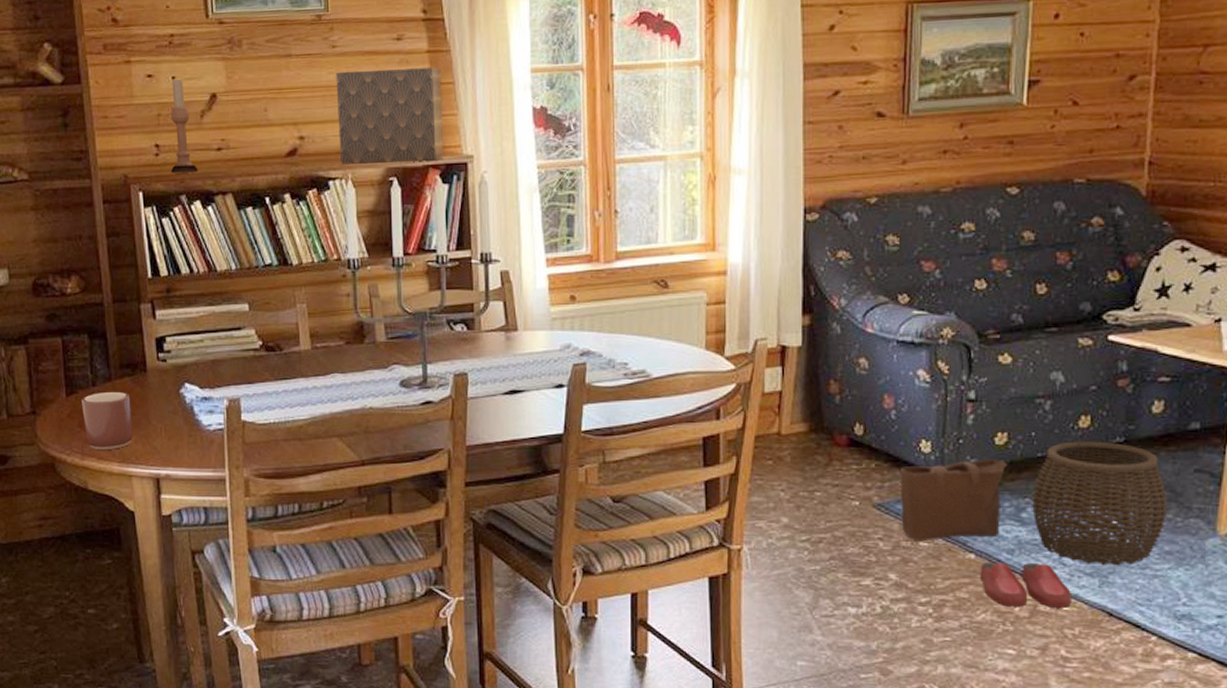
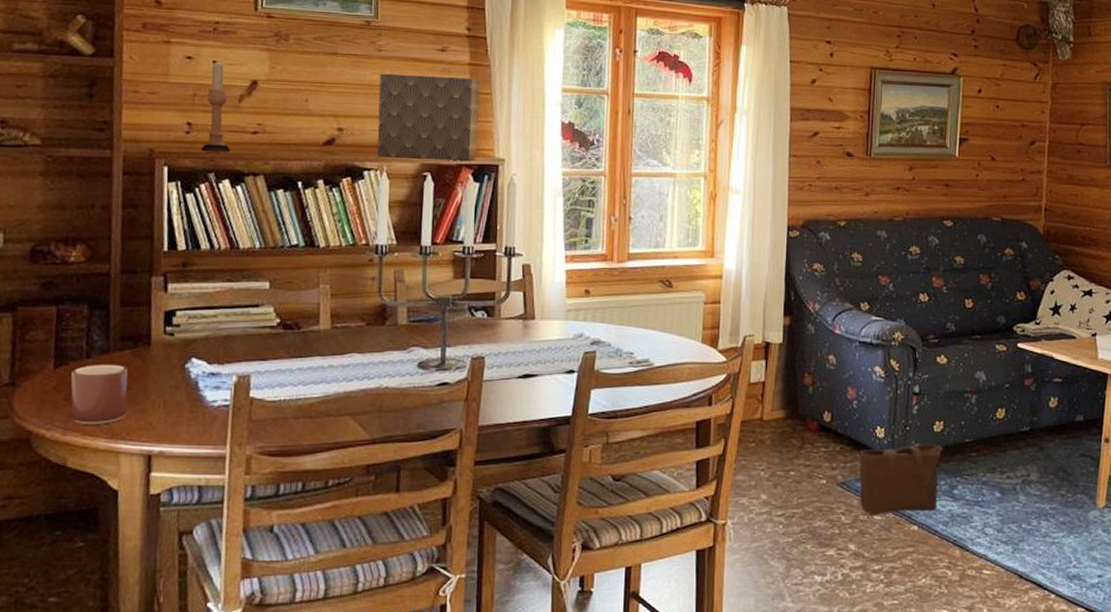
slippers: present [980,563,1071,608] -> none [921,534,991,572]
woven basket: present [1032,441,1168,566] -> none [962,429,1062,535]

